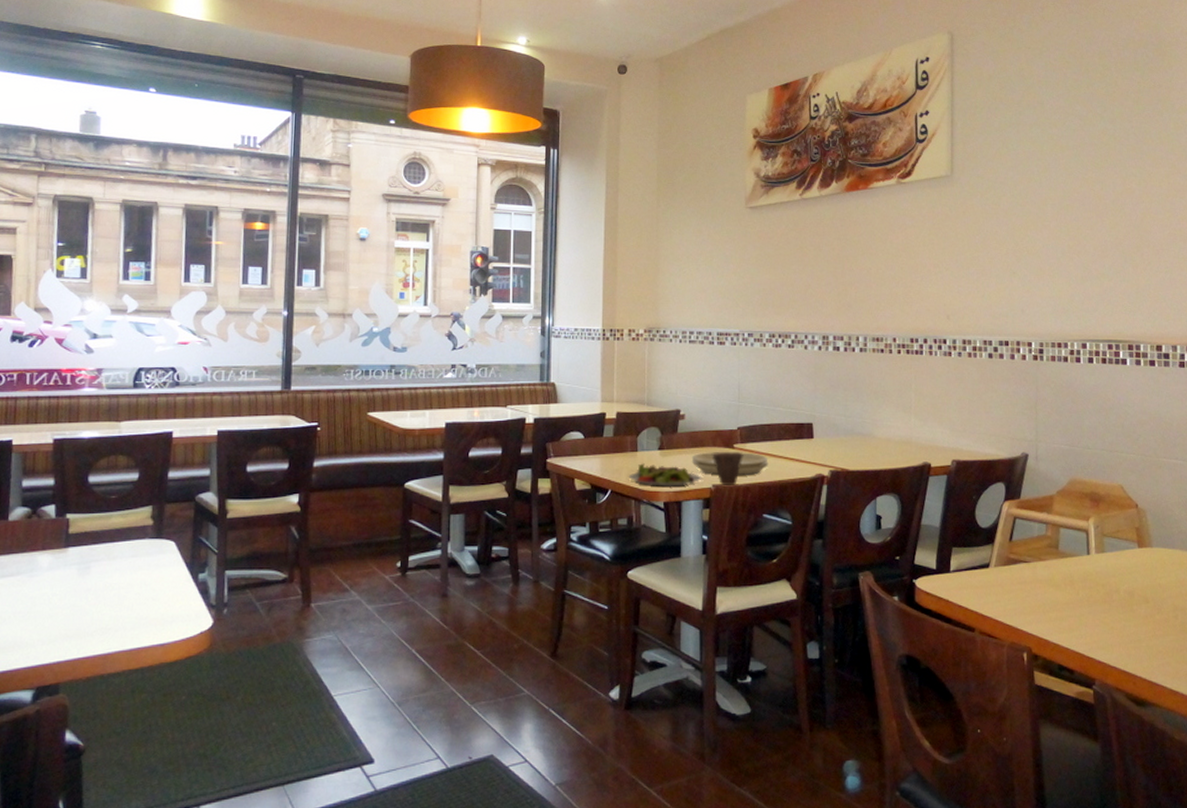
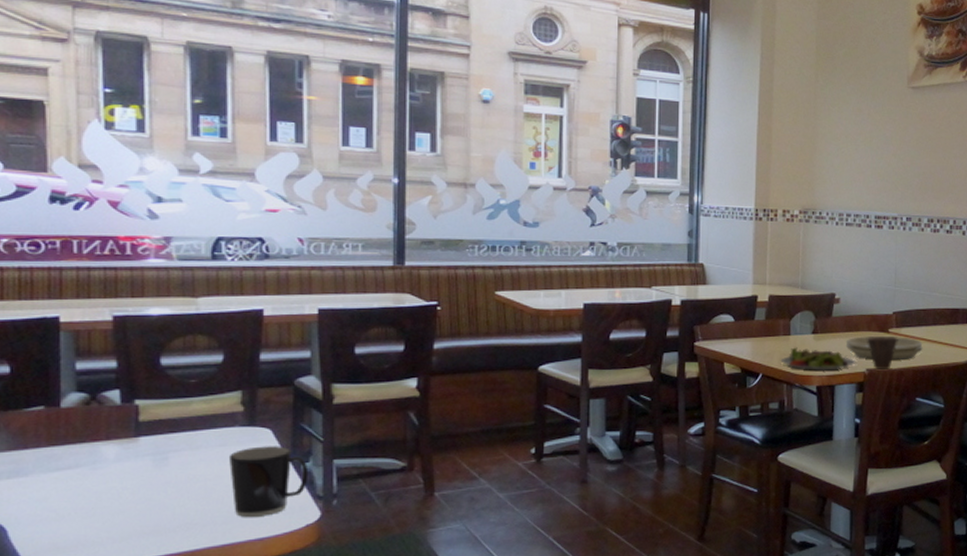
mug: none [139,557,205,623] -> present [229,446,309,517]

